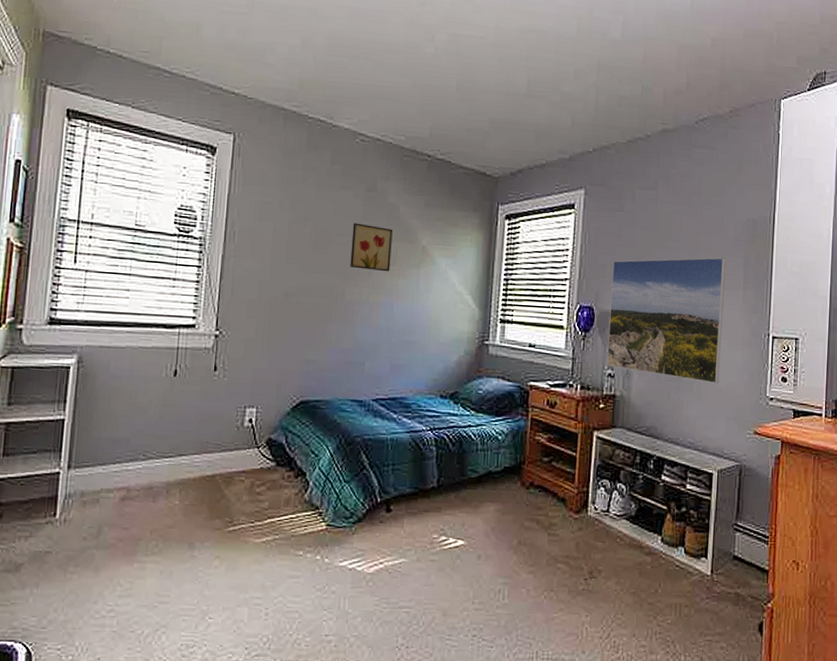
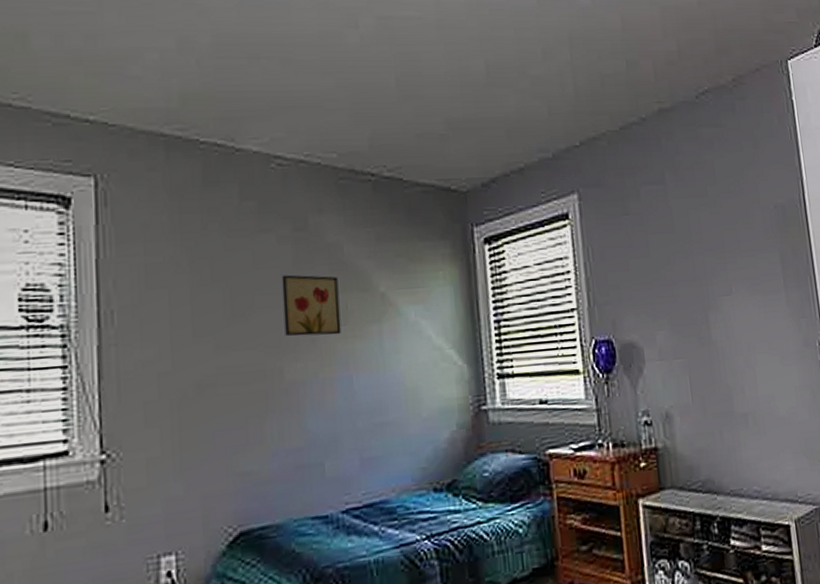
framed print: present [606,257,726,384] -> none [626,255,777,413]

